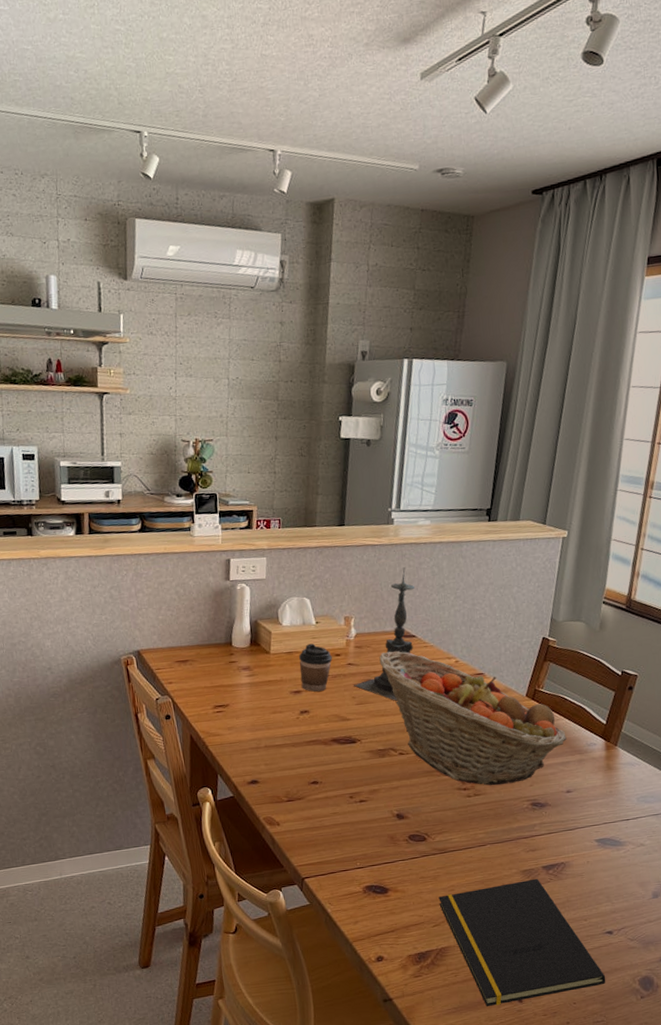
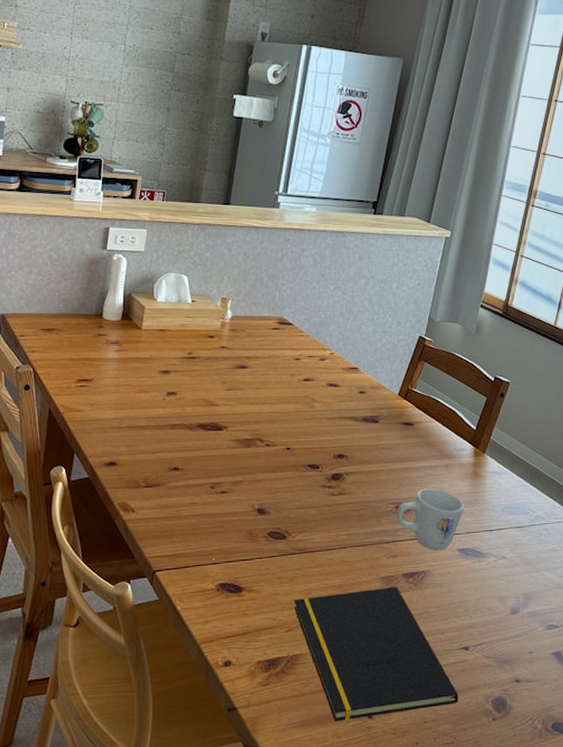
coffee cup: present [299,643,332,692] -> none [170,322,205,373]
candle holder: present [354,567,414,701] -> none [225,253,295,389]
fruit basket: present [379,651,567,786] -> none [253,337,436,485]
mug: none [532,783,600,842] -> present [396,488,465,551]

